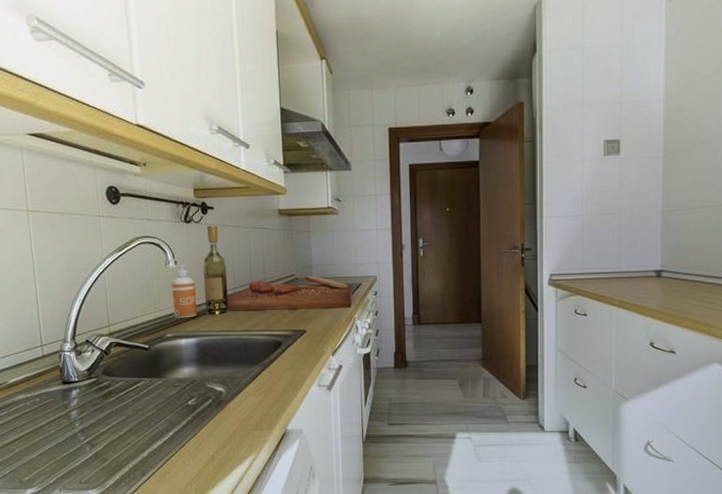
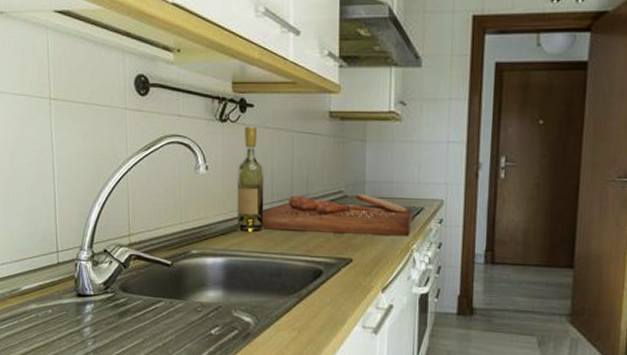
soap dispenser: present [172,265,198,319] -> none [201,171,228,234]

